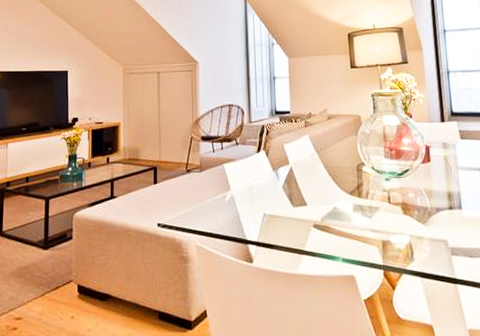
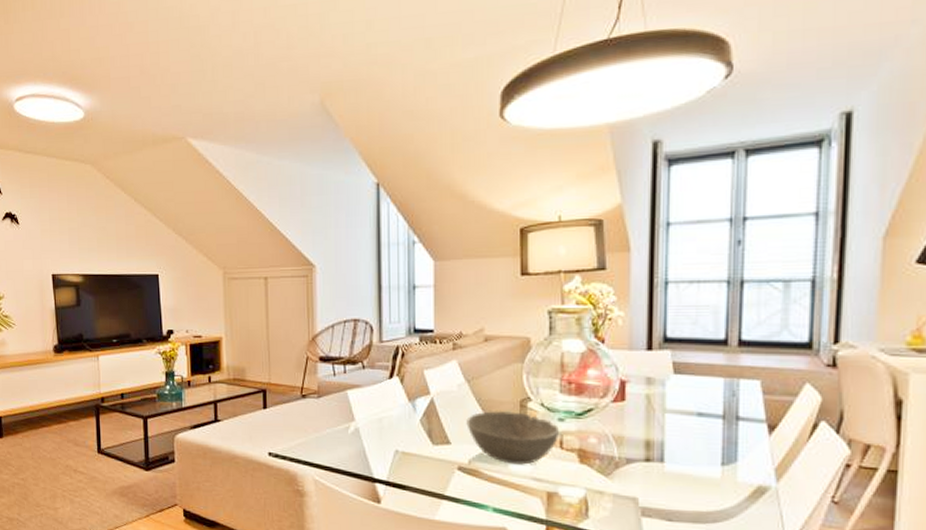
bowl: none [318,174,388,219] -> present [466,410,560,465]

